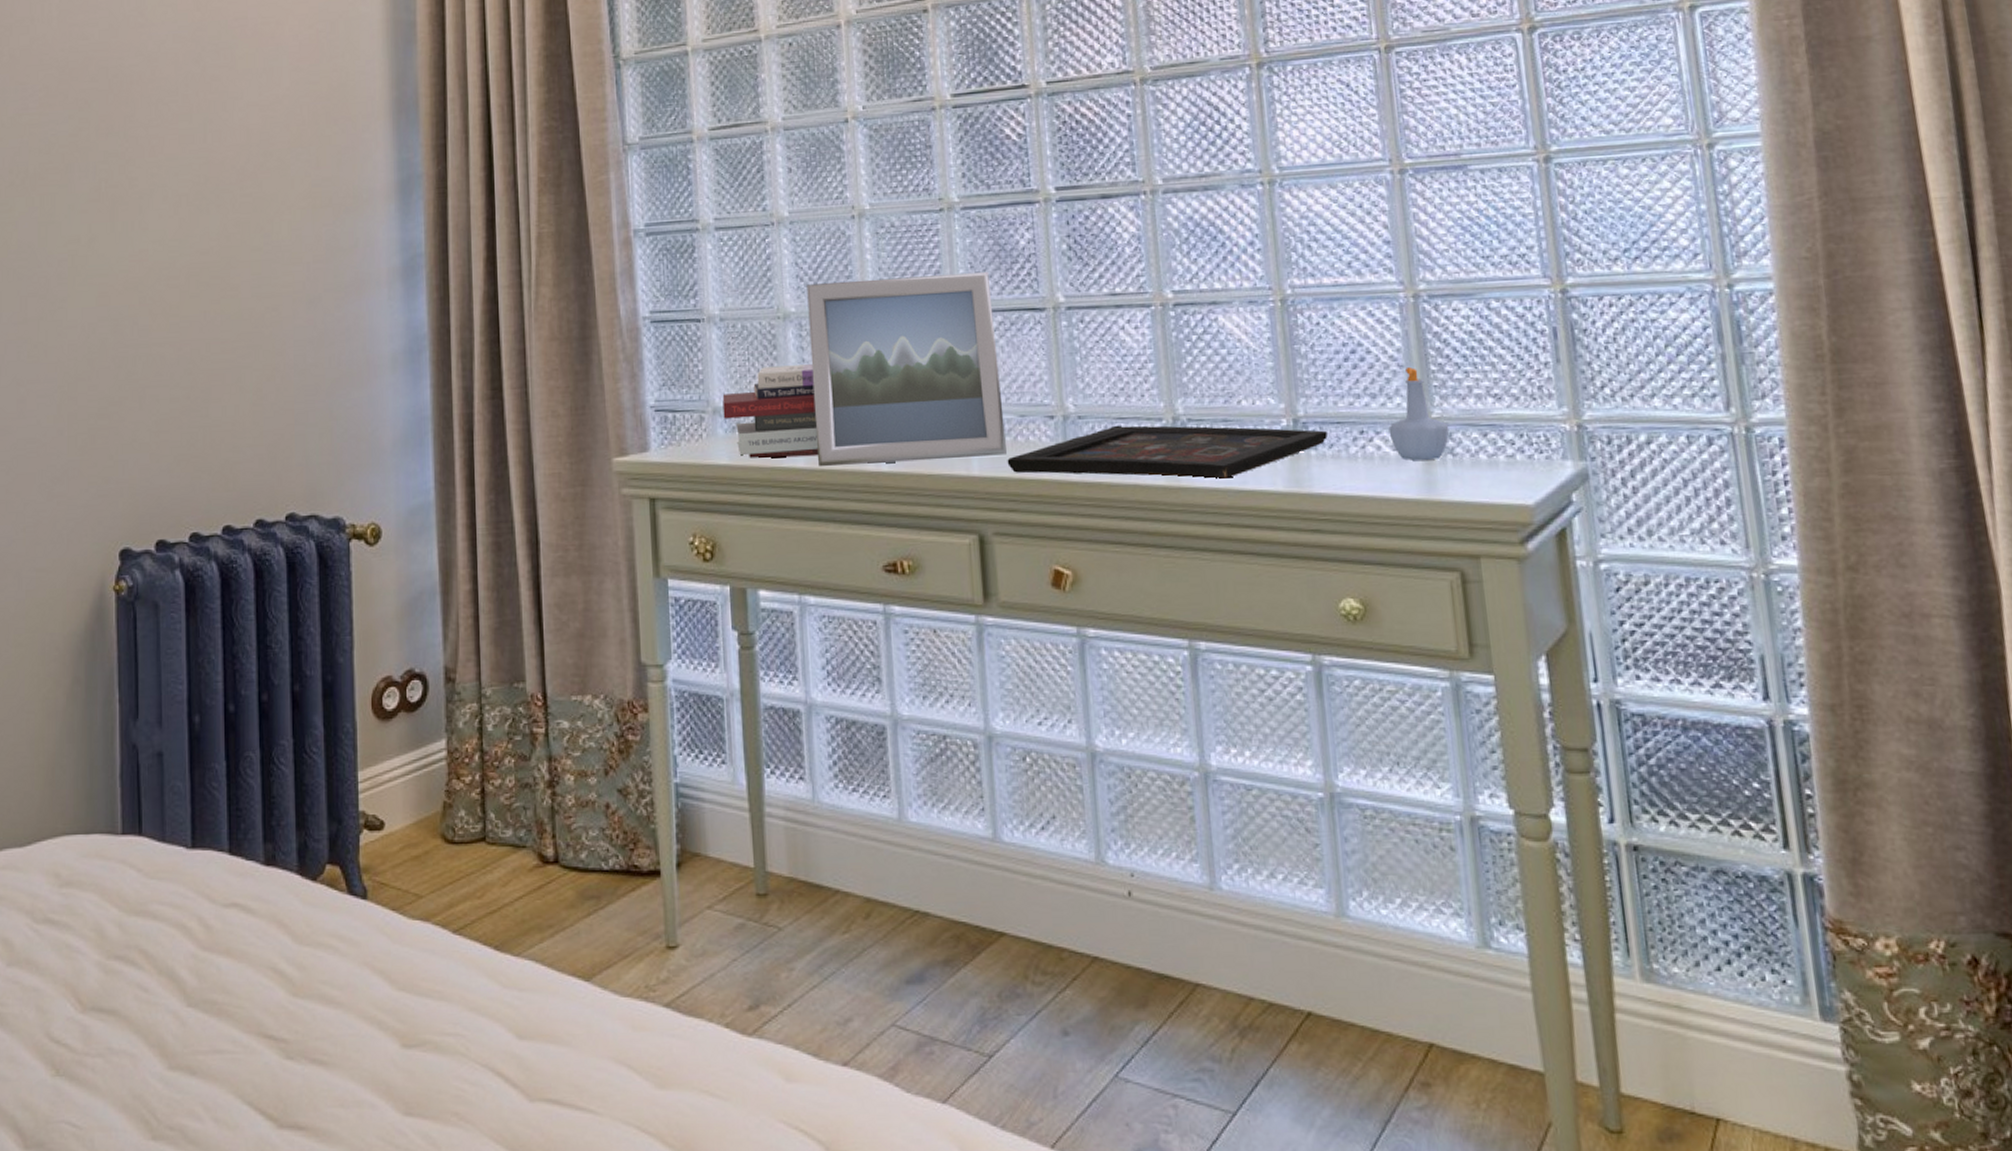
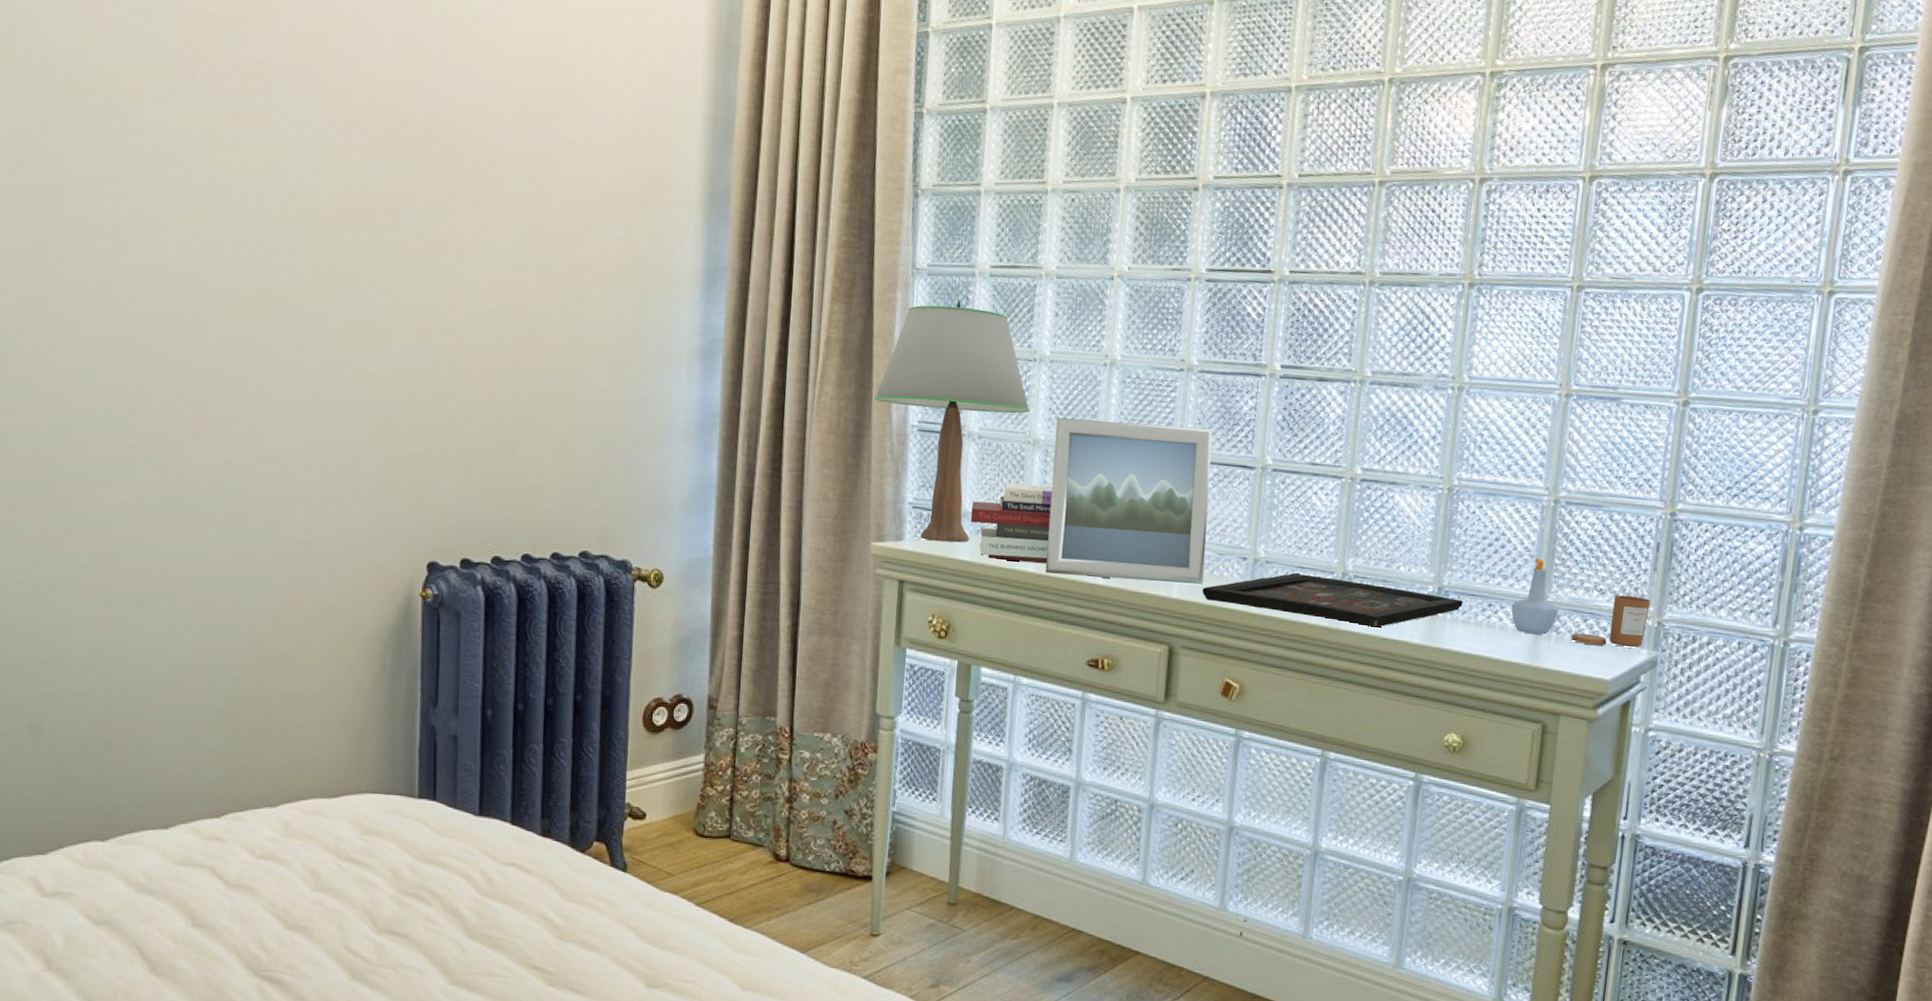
table lamp: none [597,170,775,447] -> present [874,299,1030,543]
candle: none [1472,396,1565,465] -> present [1571,595,1650,648]

